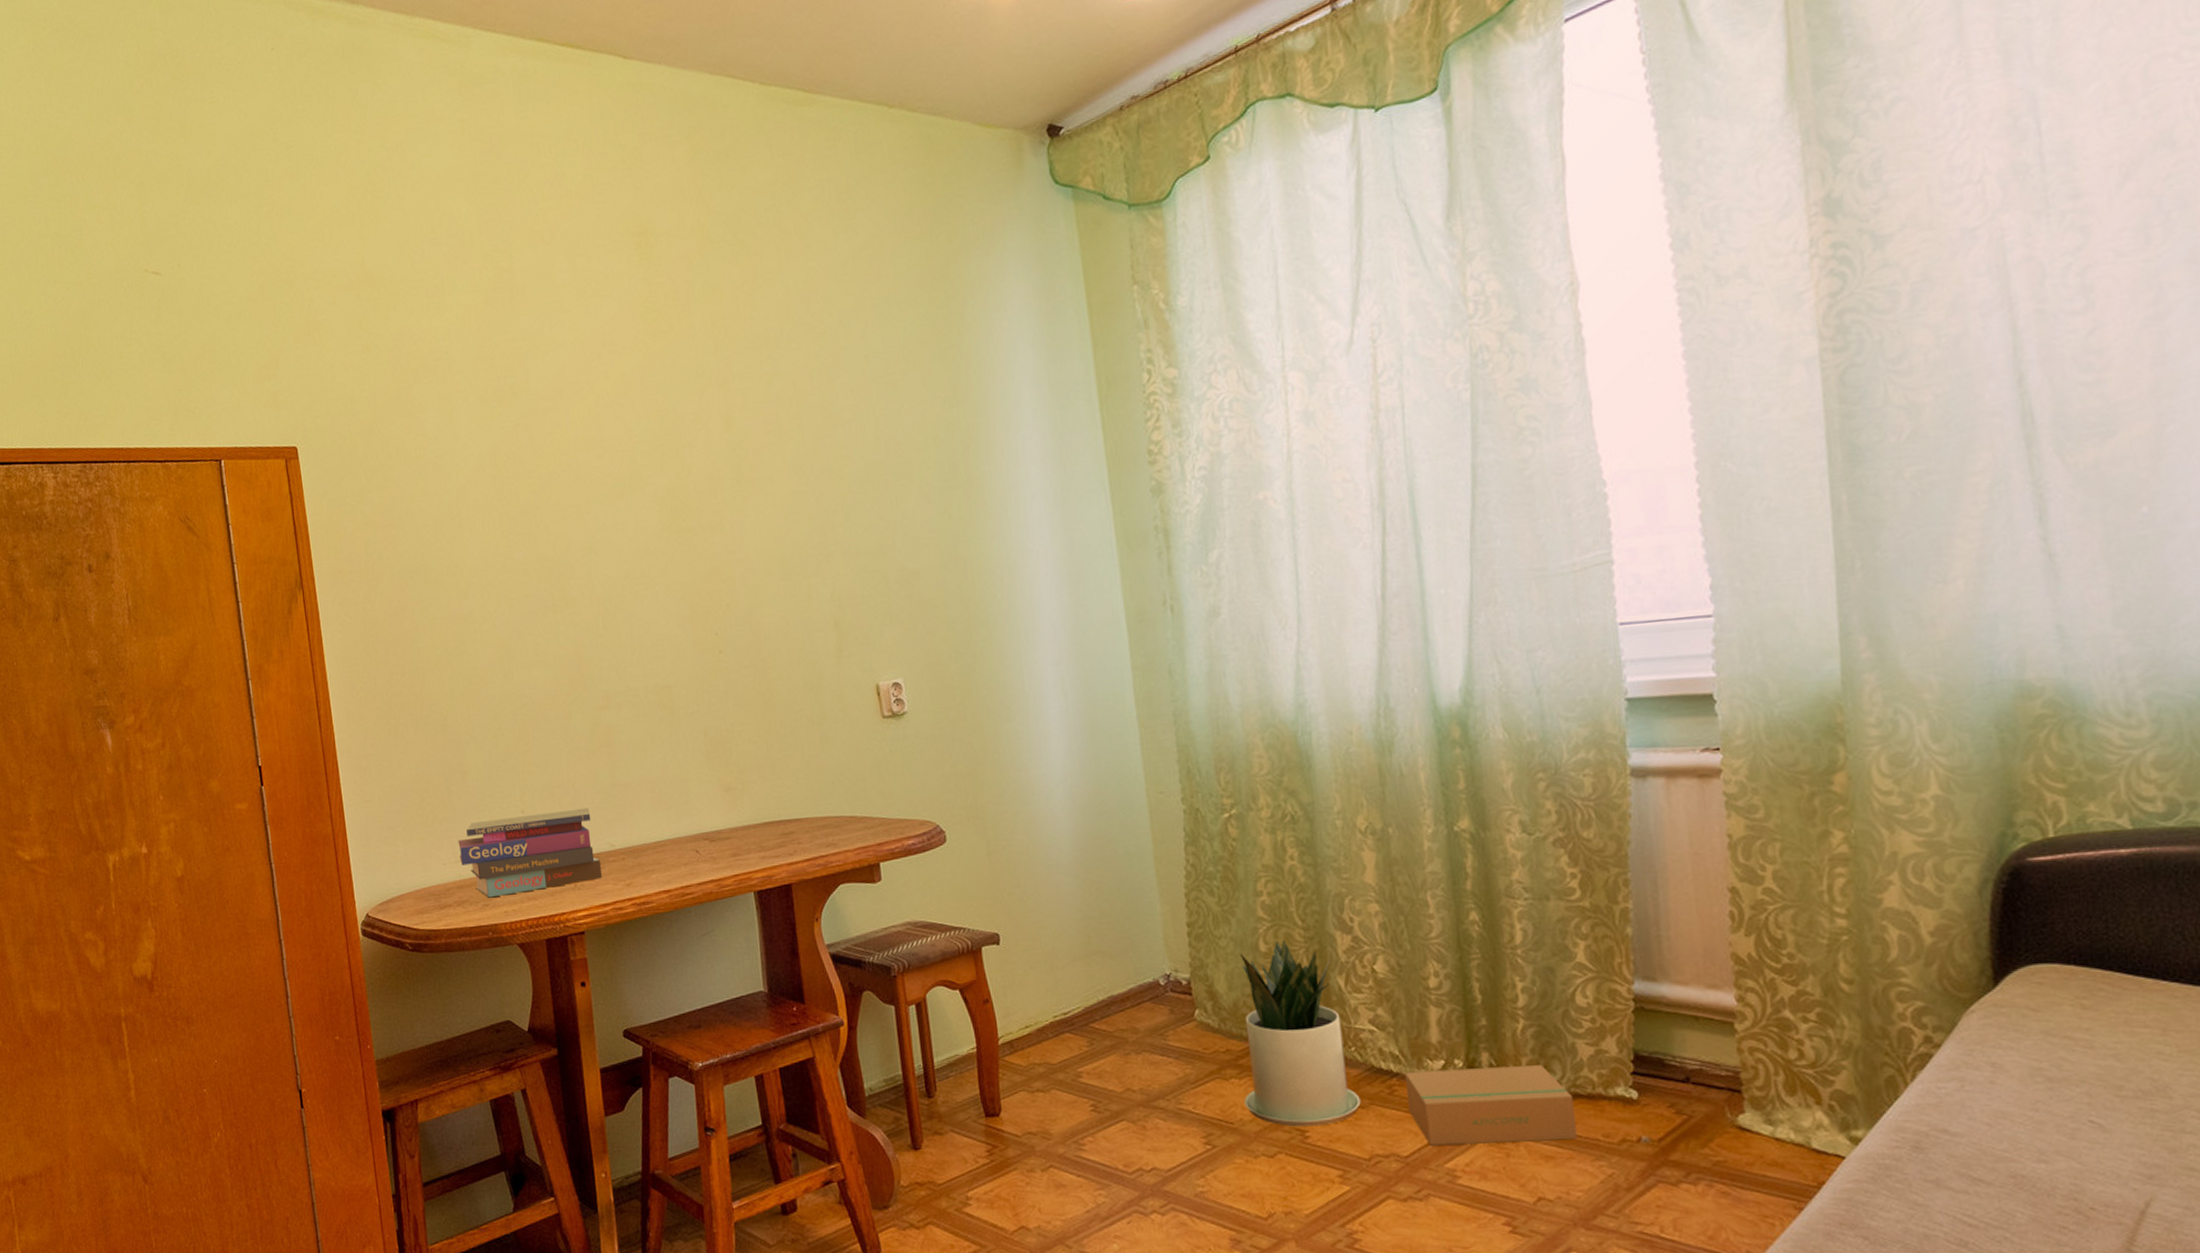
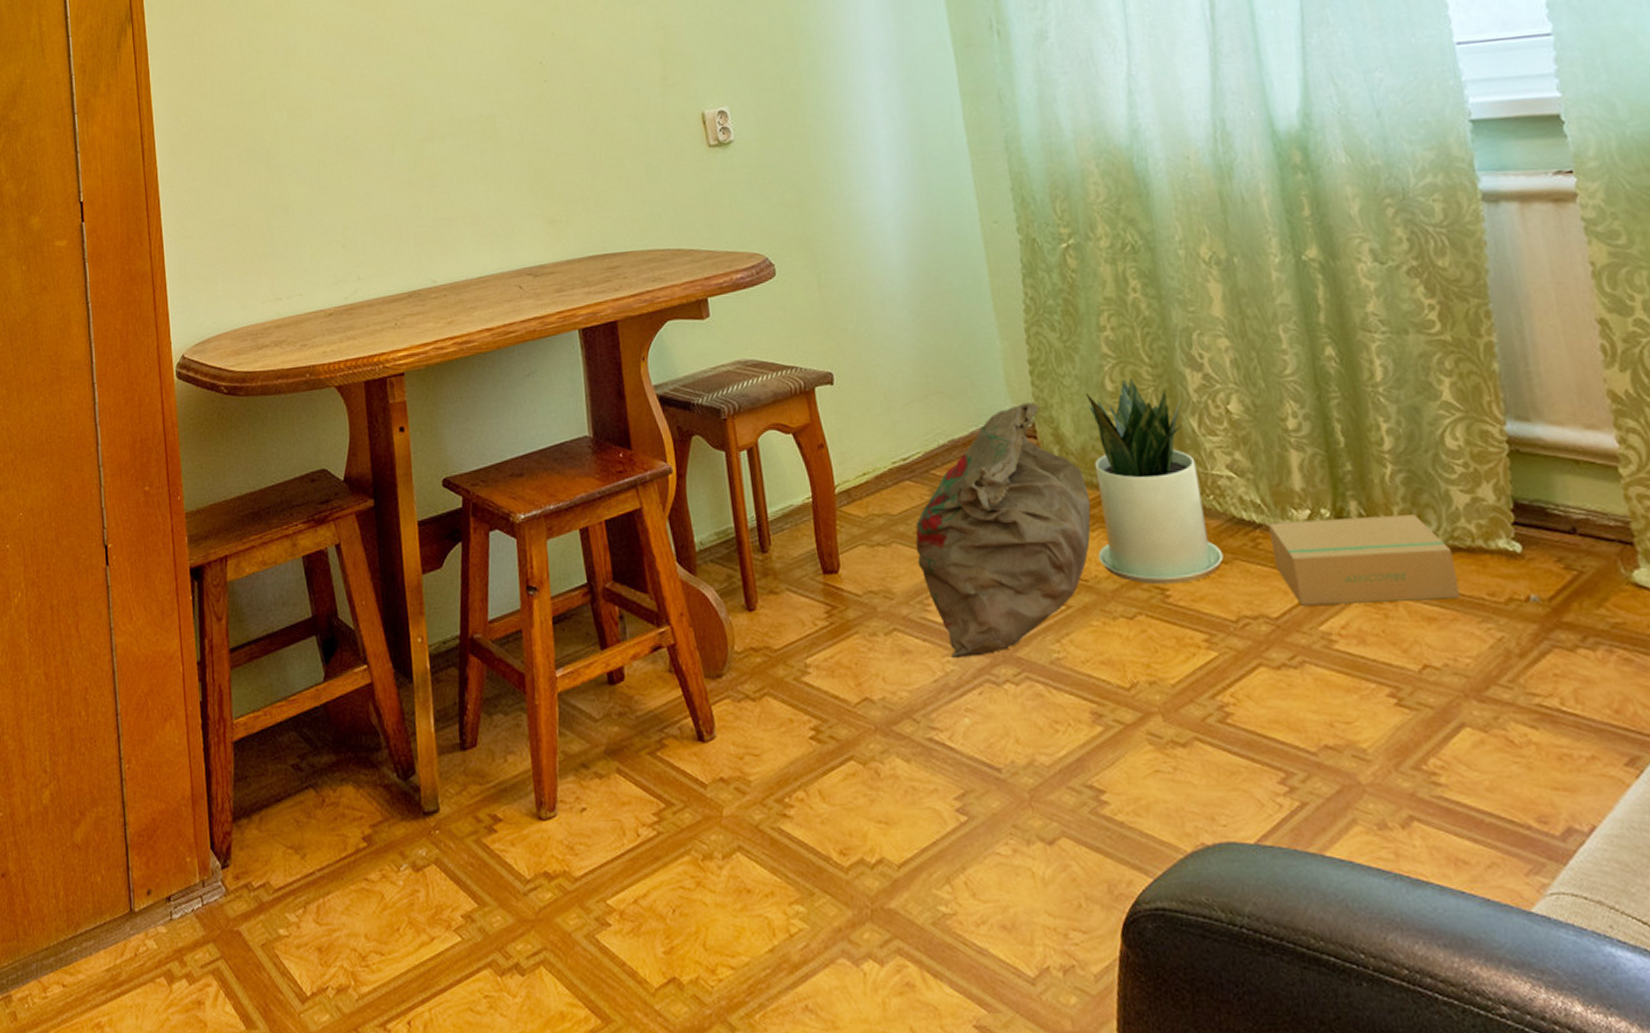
books: present [458,807,602,898] -> none [277,242,423,338]
bag: none [1073,961,1240,1192] -> present [915,402,1091,659]

